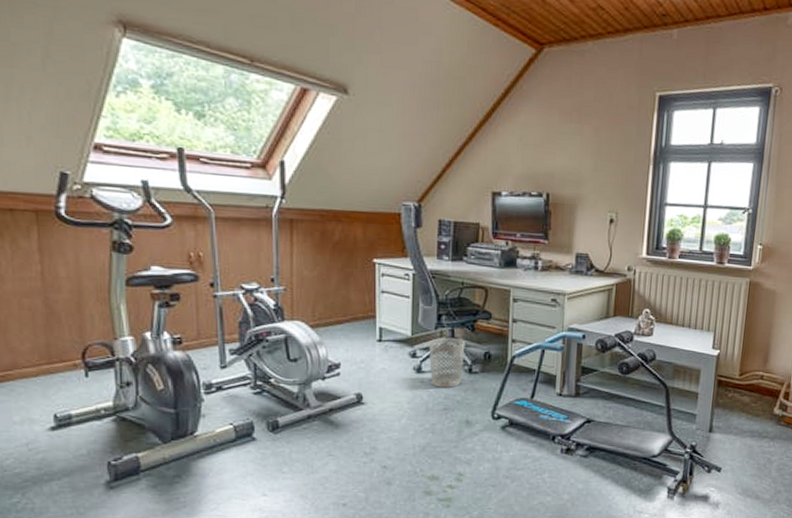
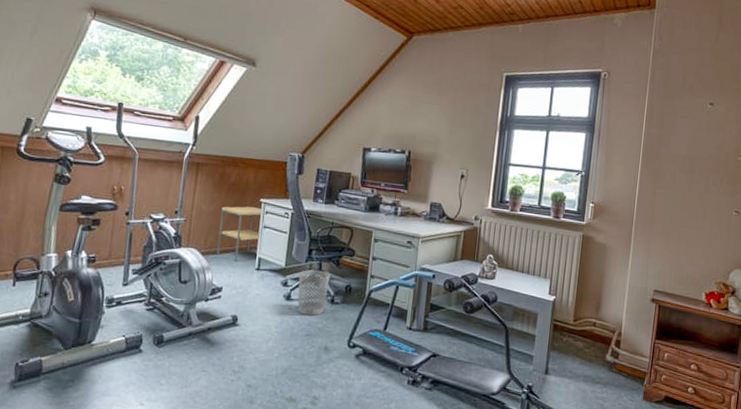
side table: none [327,268,379,333] -> present [216,206,264,262]

